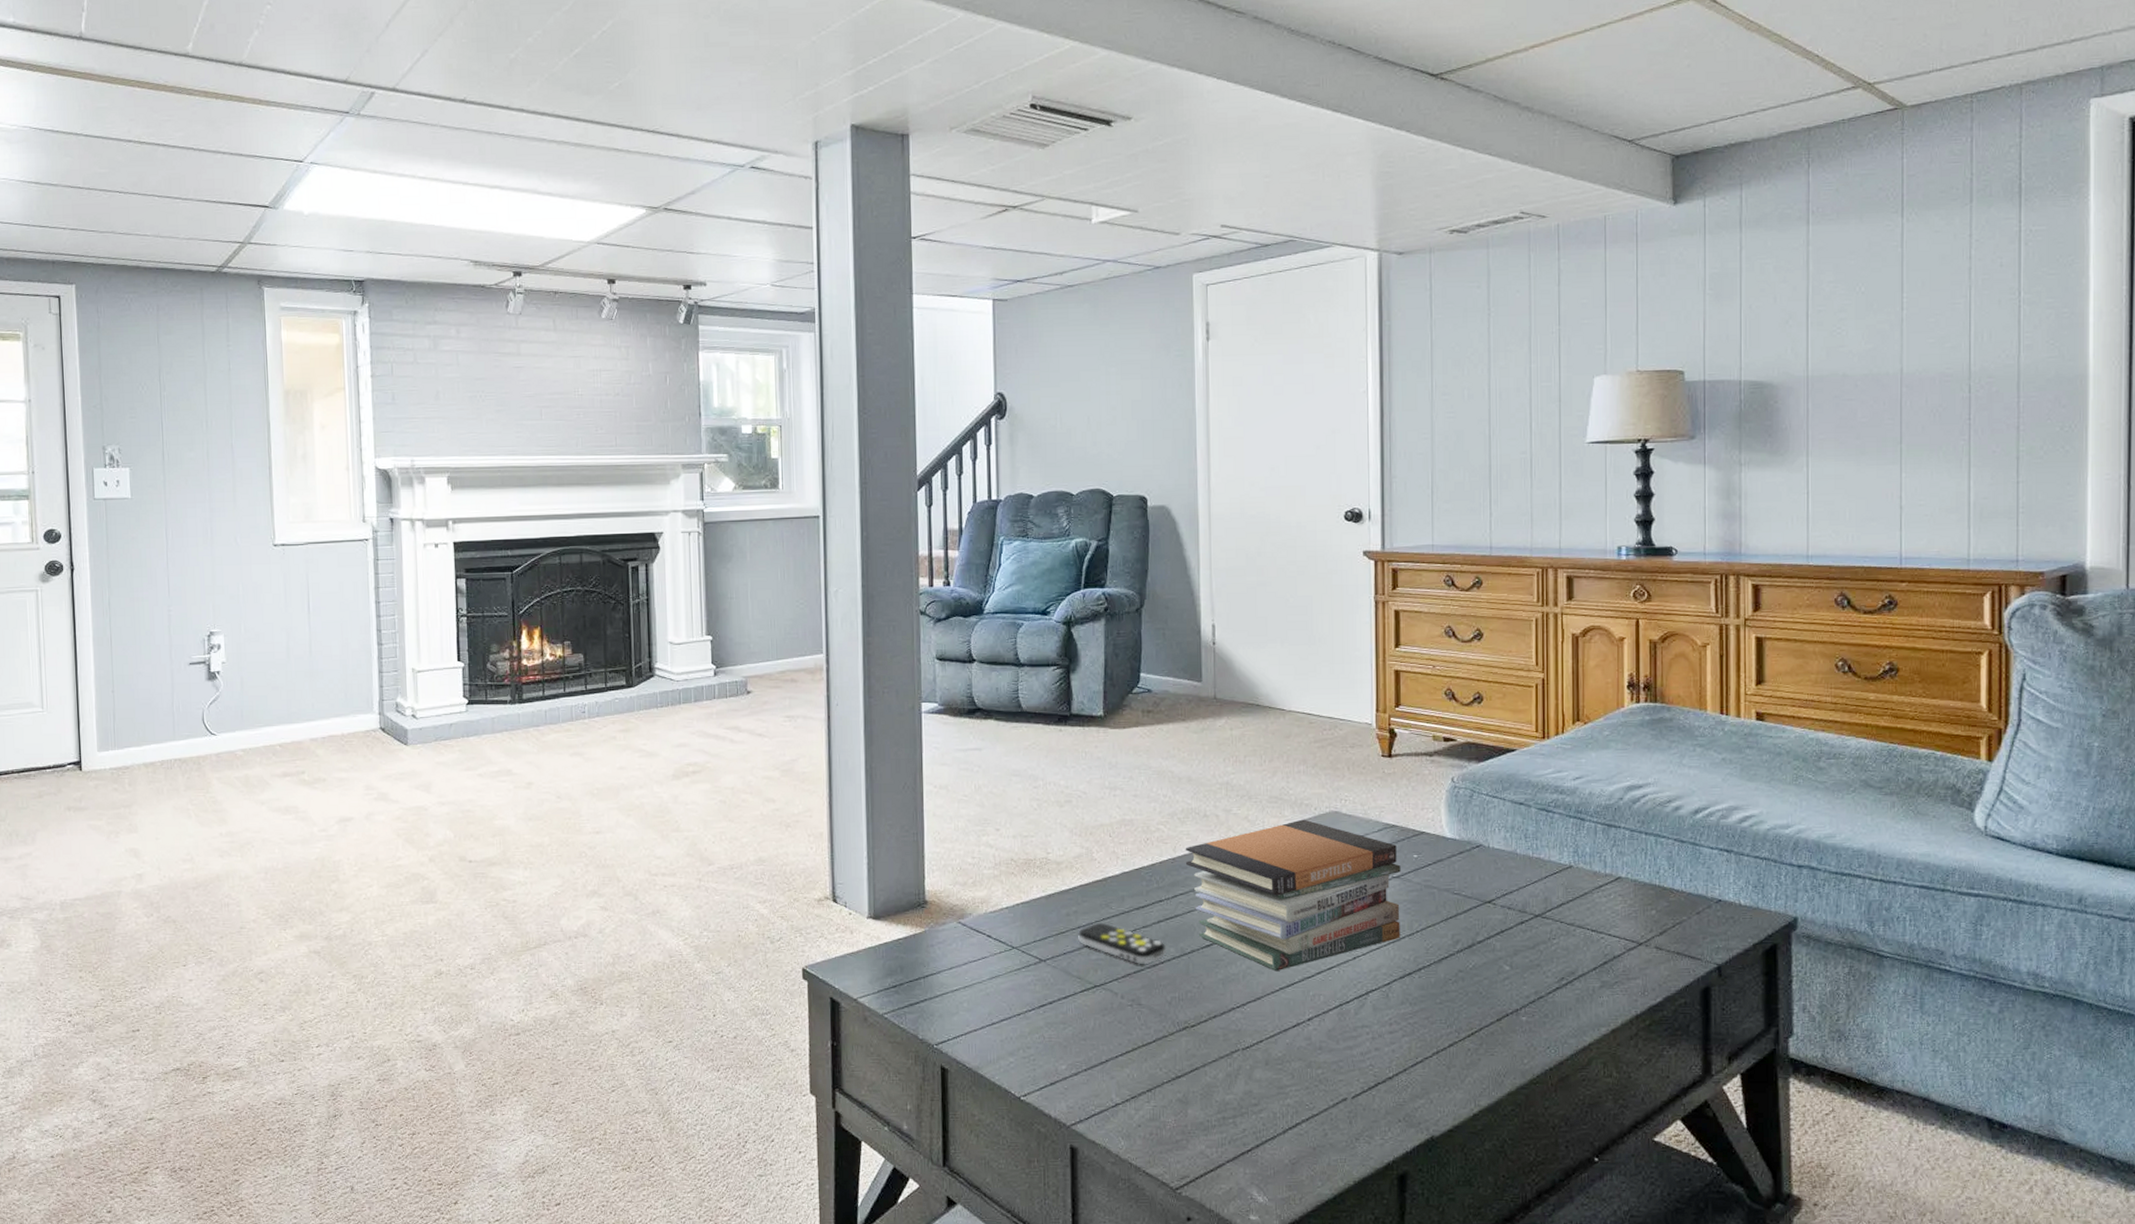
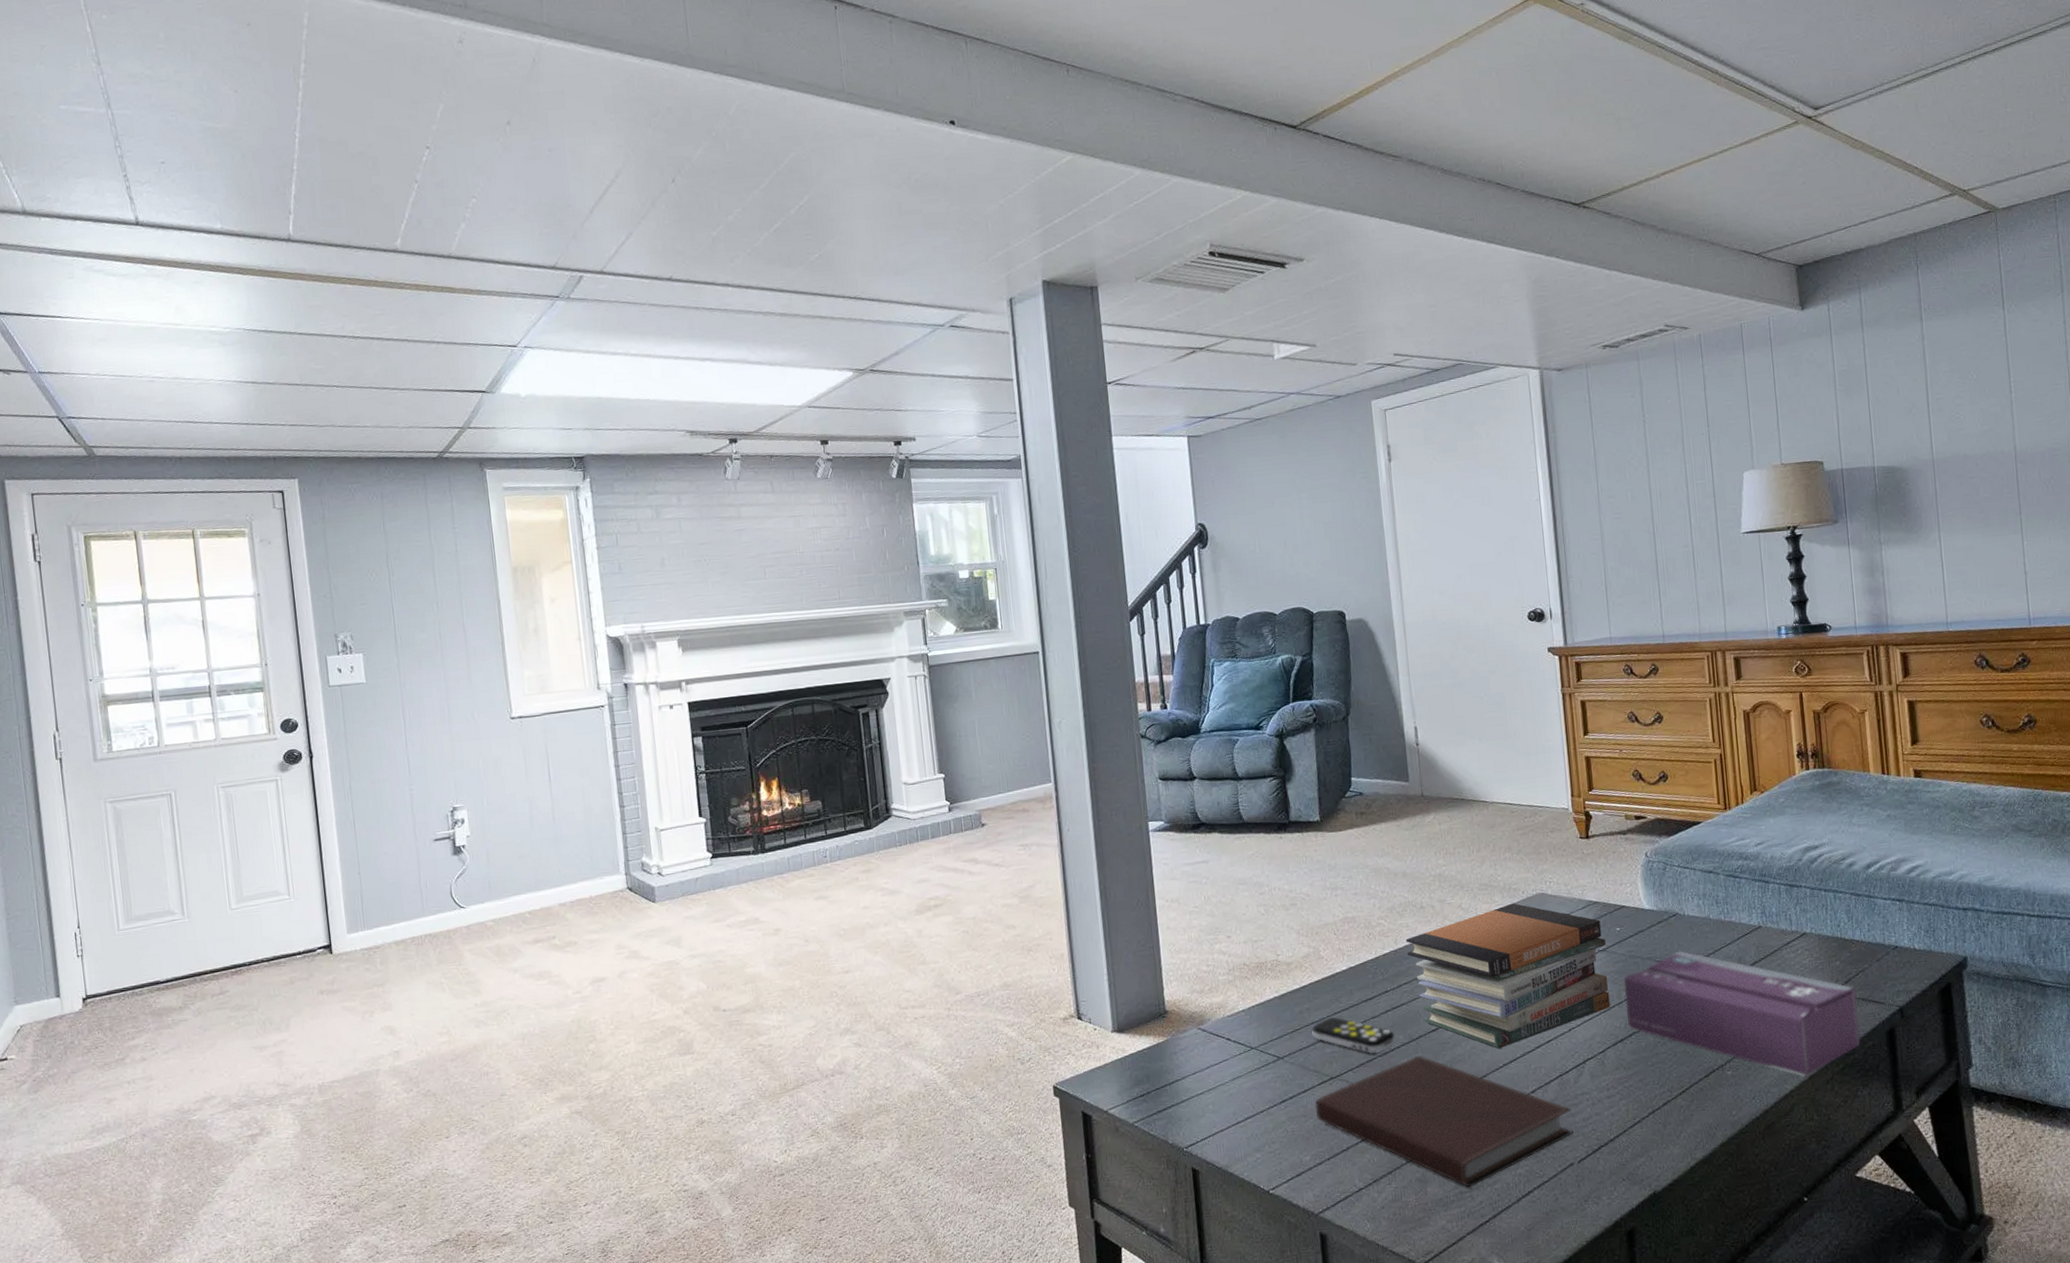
notebook: none [1076,971,1349,1113] -> present [1315,1055,1574,1188]
tissue box: none [1417,885,1671,1030] -> present [1624,951,1861,1077]

